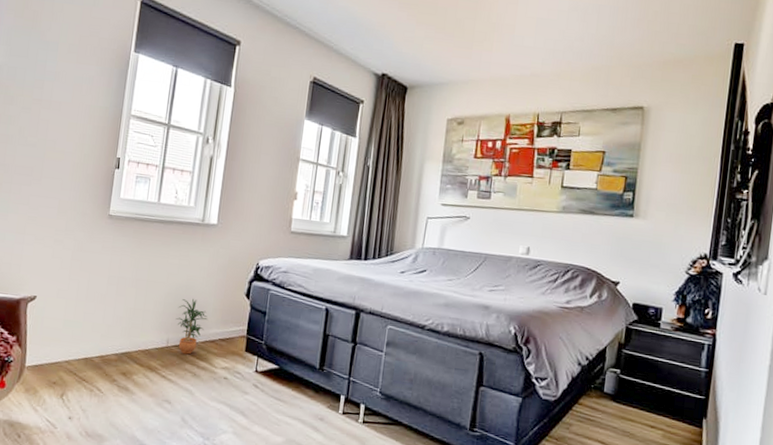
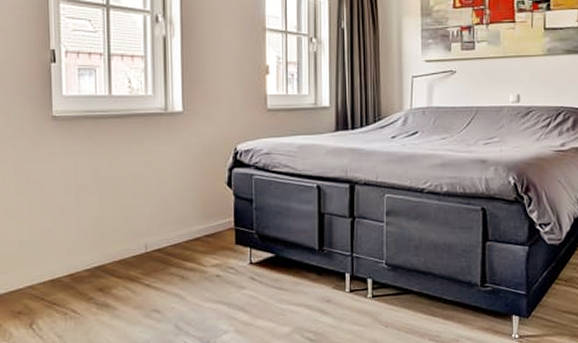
potted plant: present [175,298,208,355] -> none [151,196,188,258]

